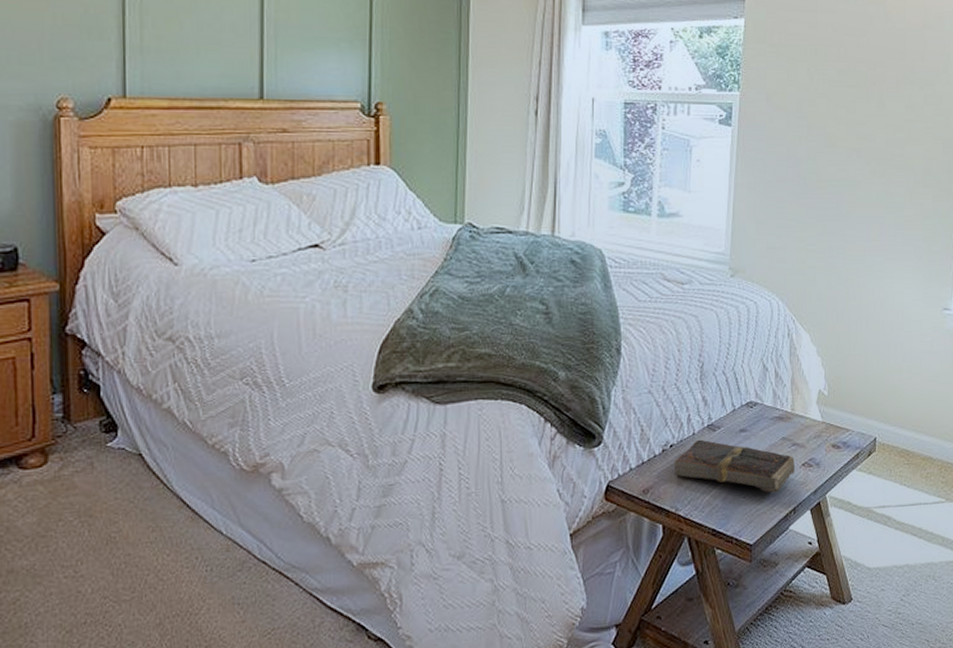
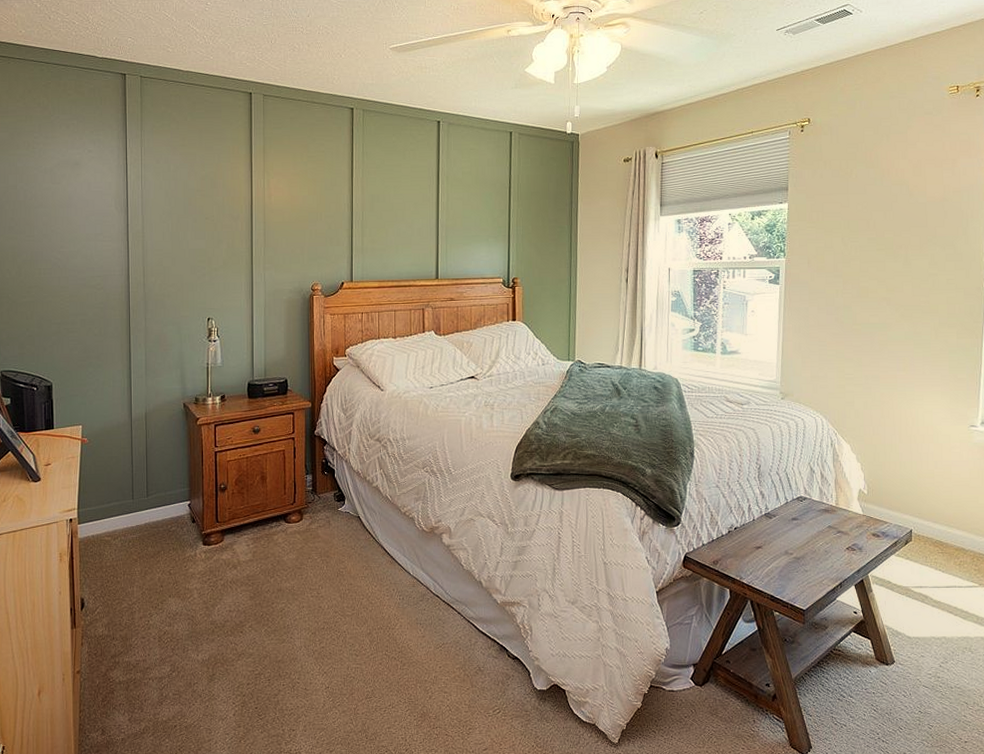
book: present [675,439,795,493] -> none [738,524,840,570]

